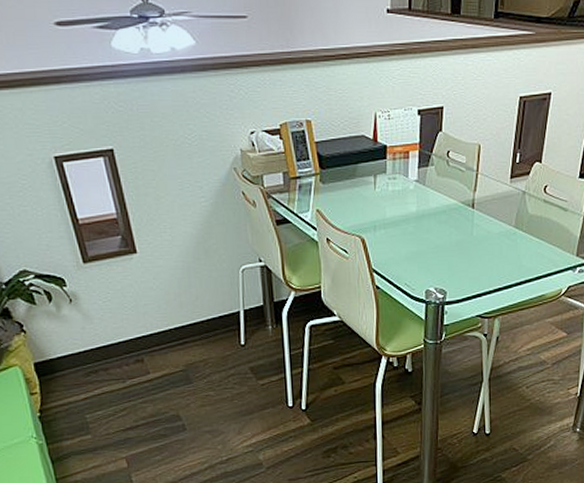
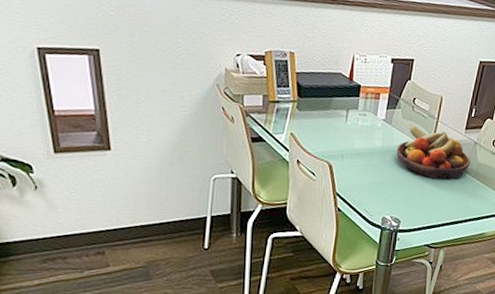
fruit bowl: none [433,182,520,241] -> present [396,125,470,180]

